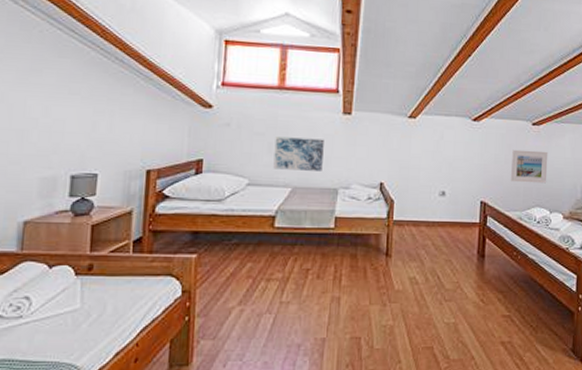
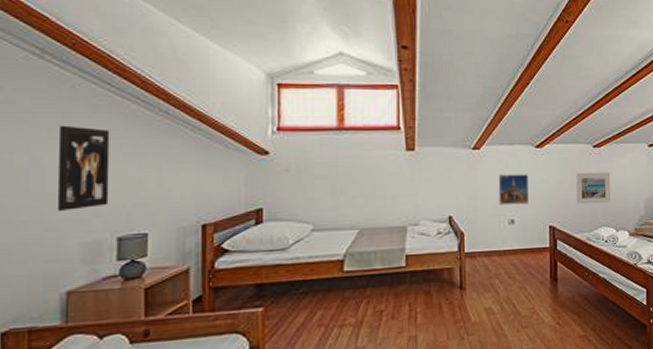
wall art: none [20,67,71,147] -> present [56,125,110,211]
wall art: present [273,136,324,171] -> none [338,177,389,212]
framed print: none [431,145,463,177] -> present [498,174,529,205]

